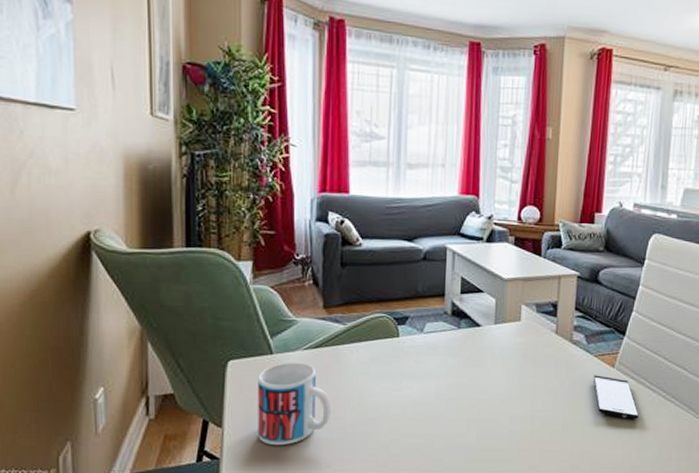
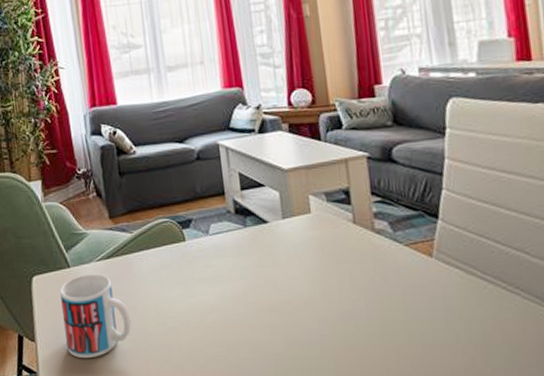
smartphone: present [593,375,639,418] -> none [408,267,476,317]

